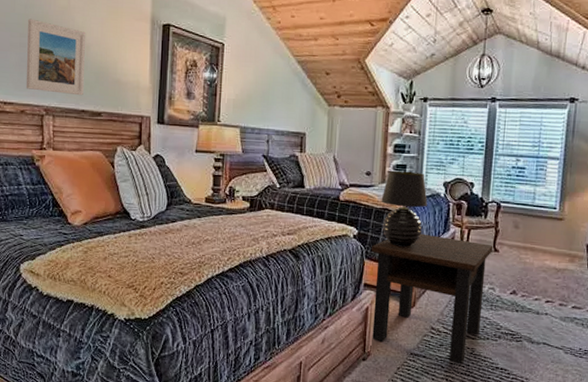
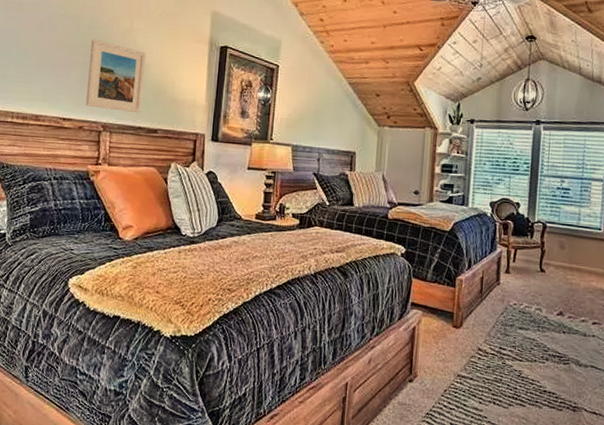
side table: present [372,233,493,364] -> none [419,253,540,386]
table lamp: present [381,170,428,247] -> none [429,190,475,266]

